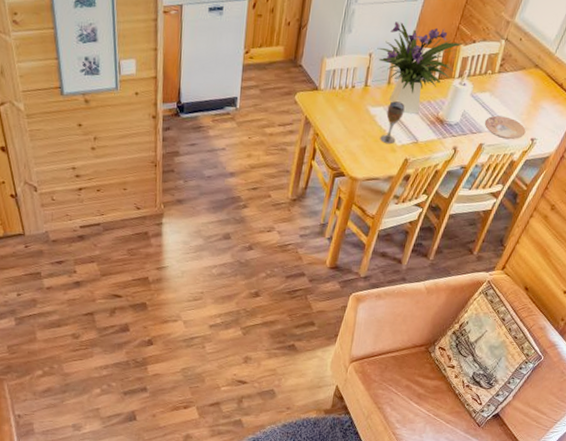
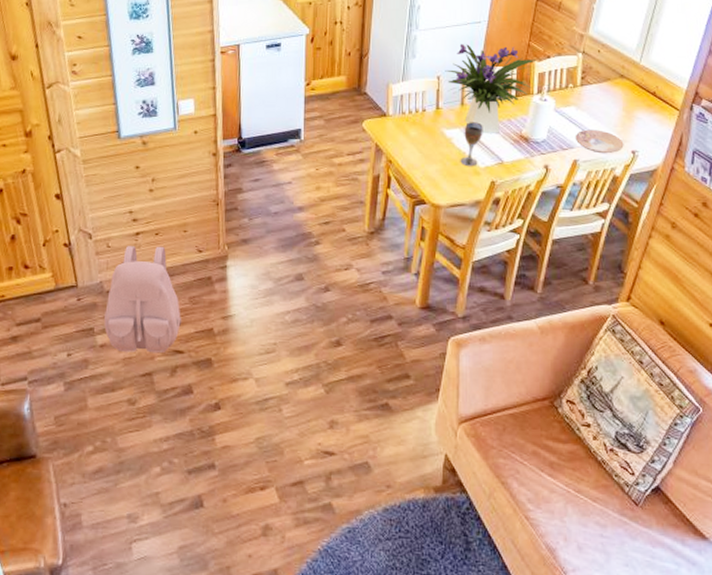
backpack: none [50,200,121,297] -> present [104,246,182,354]

